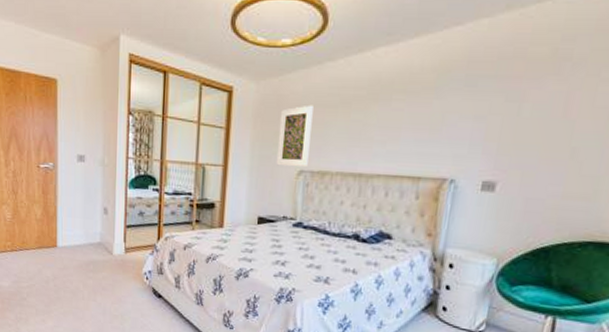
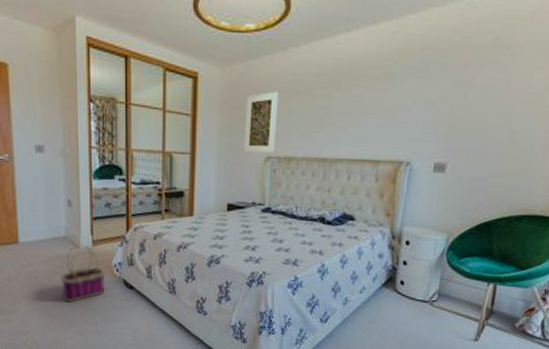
basket: none [93,252,136,308] -> present [61,245,106,303]

